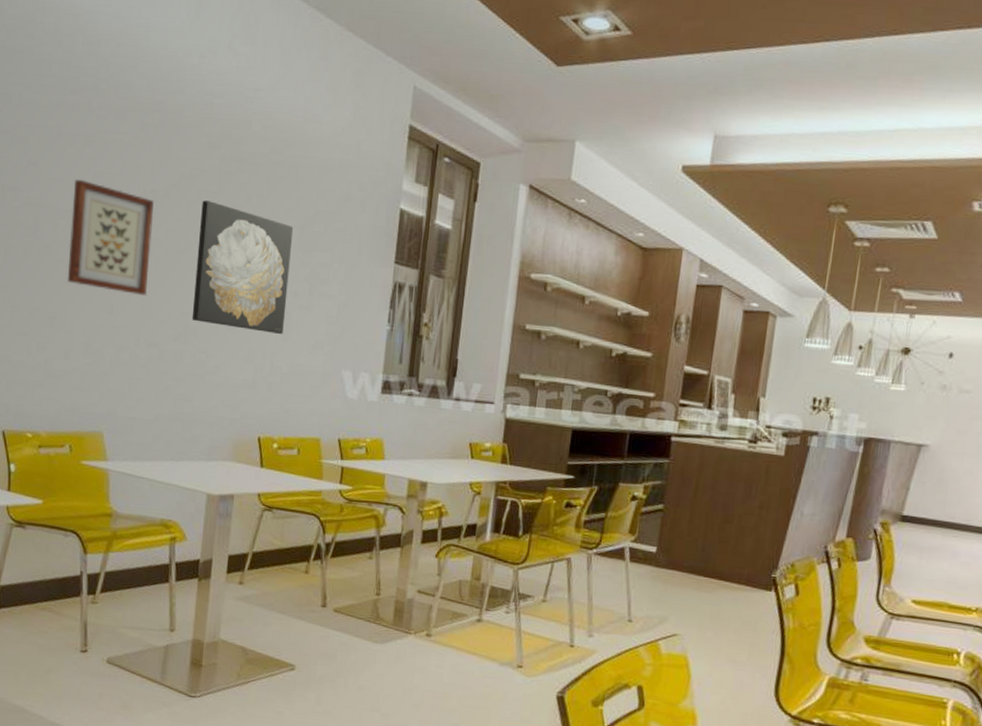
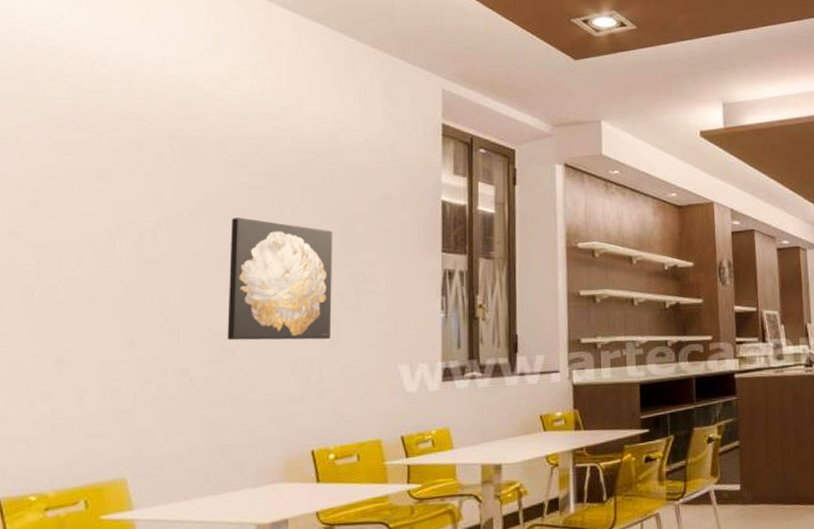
wall art: present [67,179,154,295] -> none [77,213,178,323]

